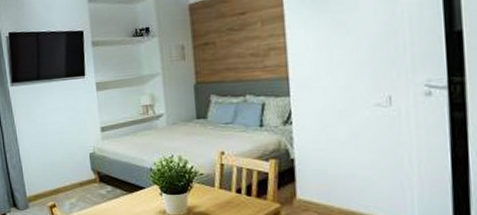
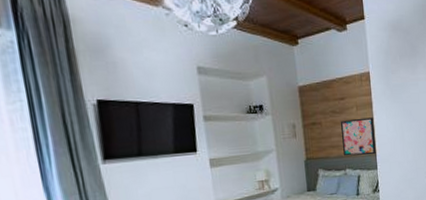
wall art: none [240,32,289,80] -> present [341,117,376,156]

